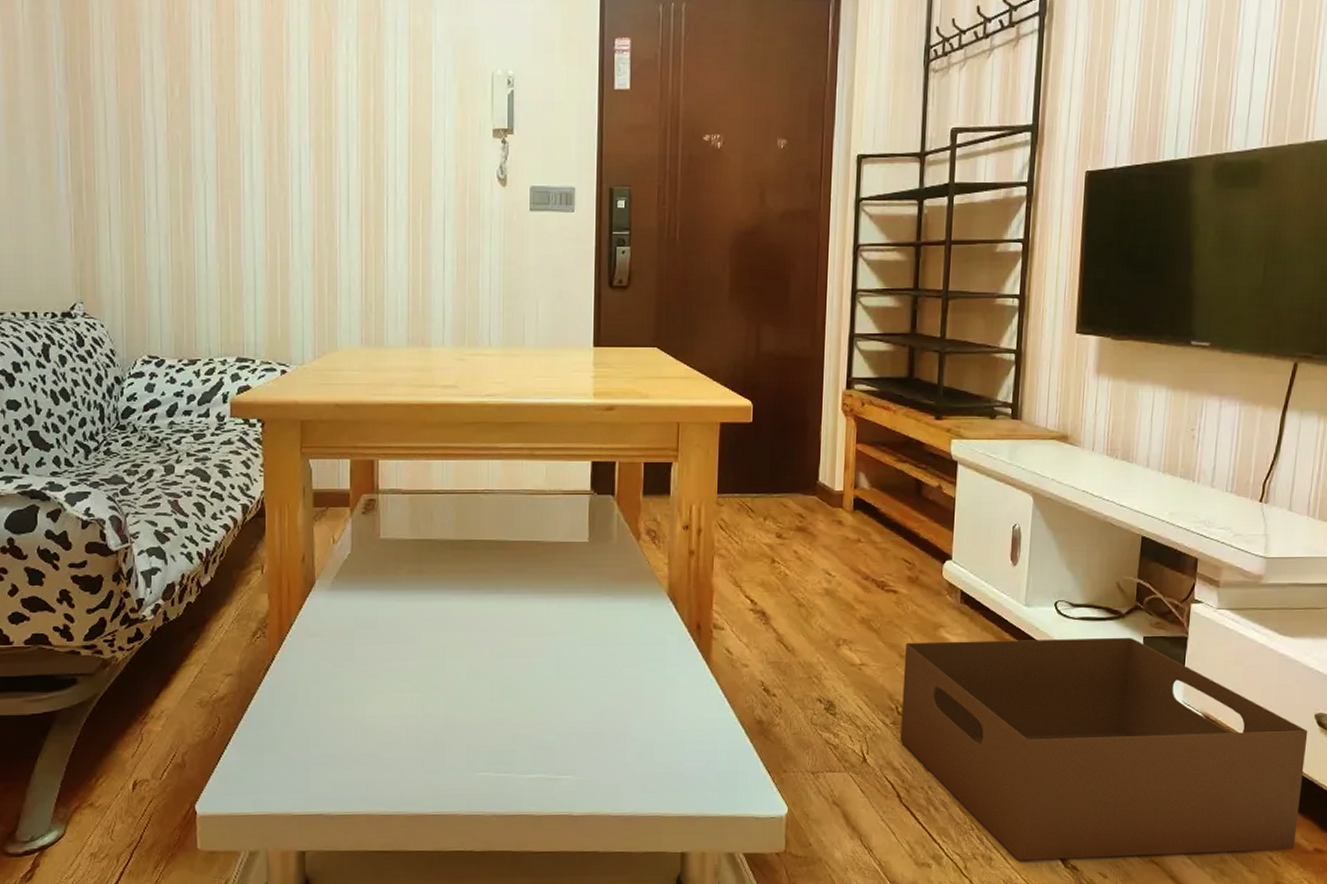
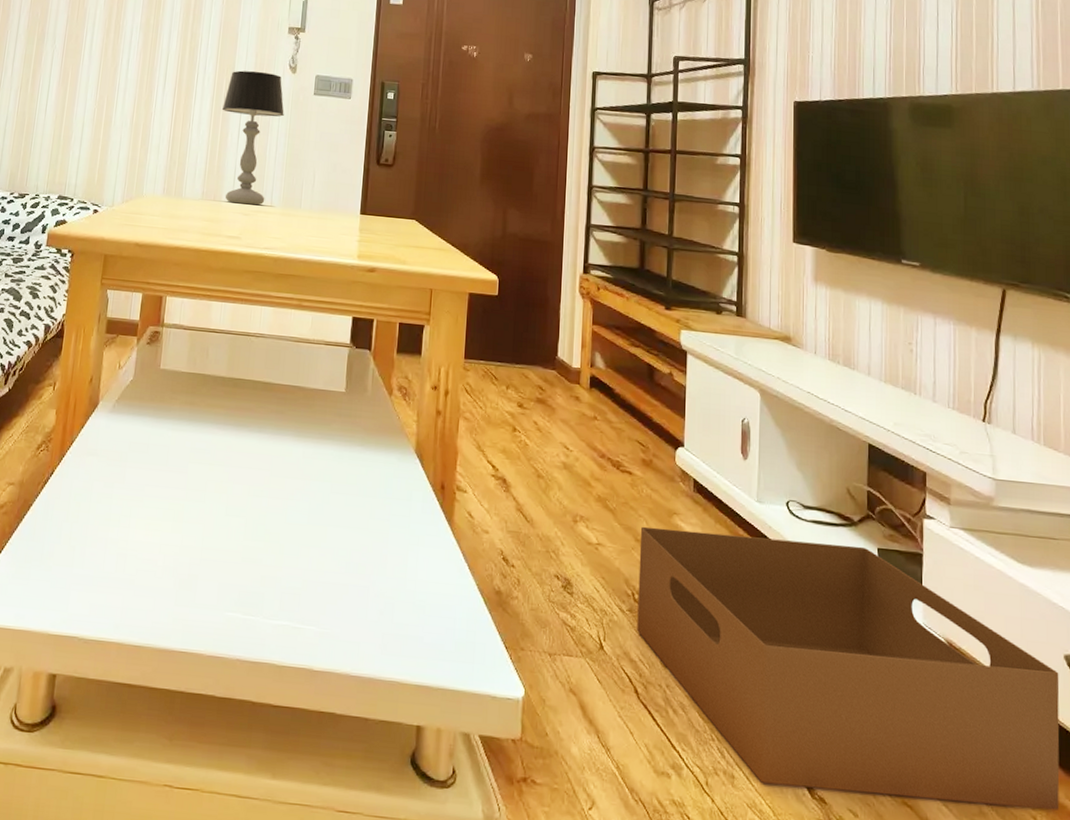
table lamp: none [420,187,496,348] -> present [221,70,284,206]

